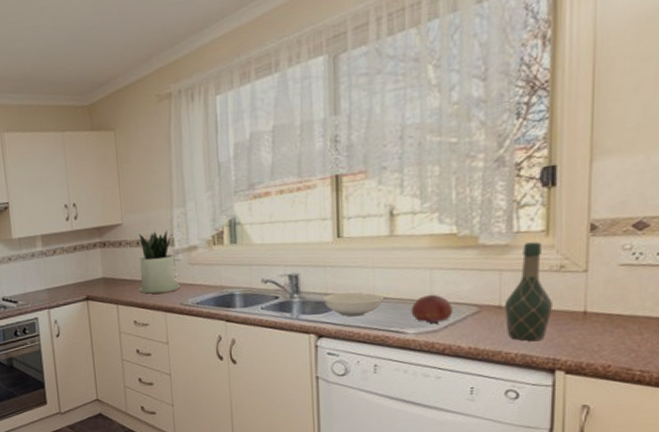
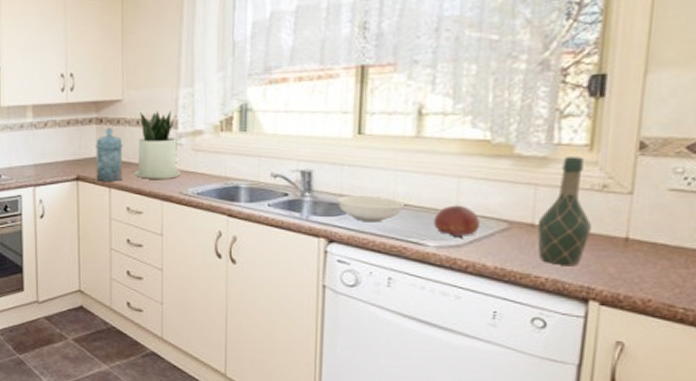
canister: none [101,250,128,300] -> present [95,128,123,182]

